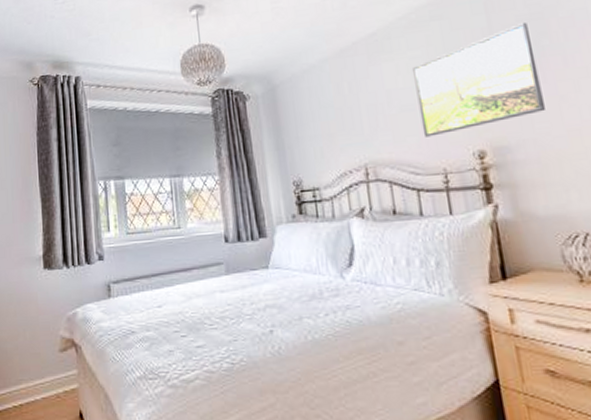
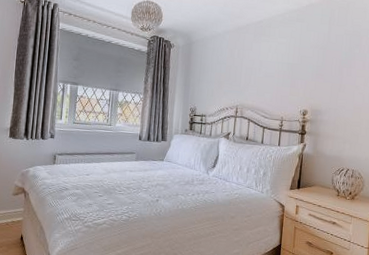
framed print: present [413,22,545,137] -> none [275,35,350,96]

